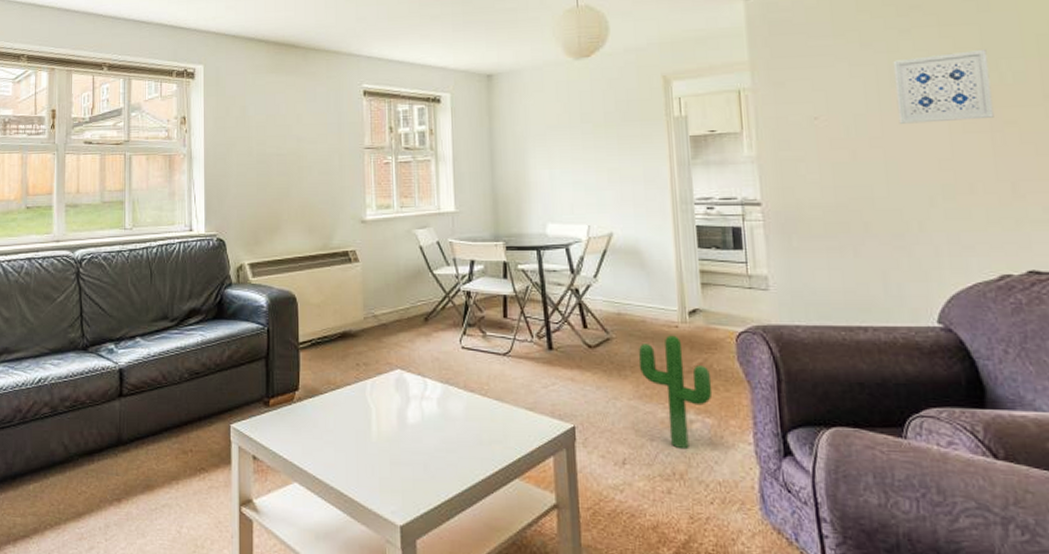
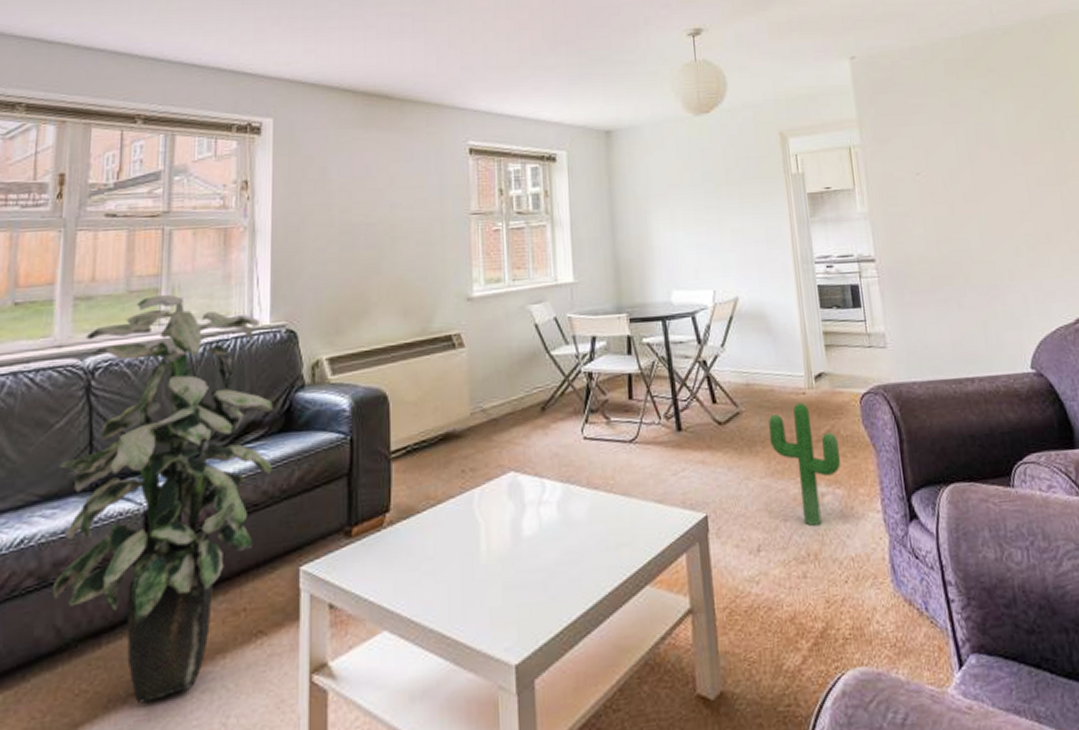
indoor plant: none [60,206,209,507] -> present [51,295,273,704]
wall art: present [893,48,994,124] -> none [977,108,1060,178]

